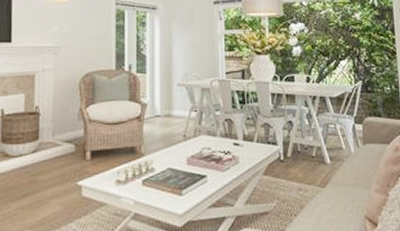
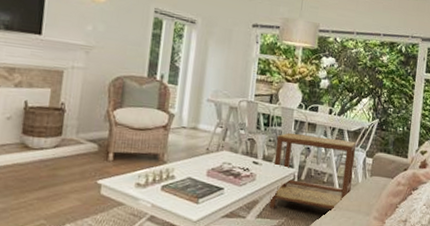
side table: none [255,107,344,192] -> present [269,132,357,211]

